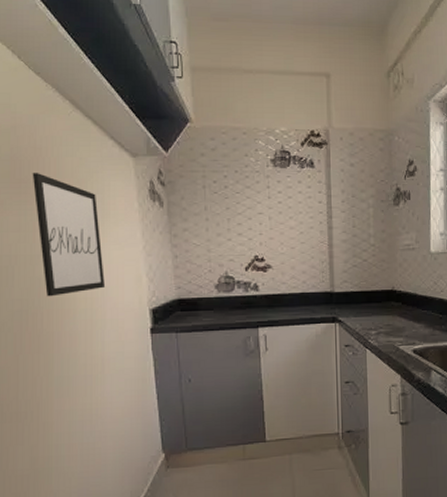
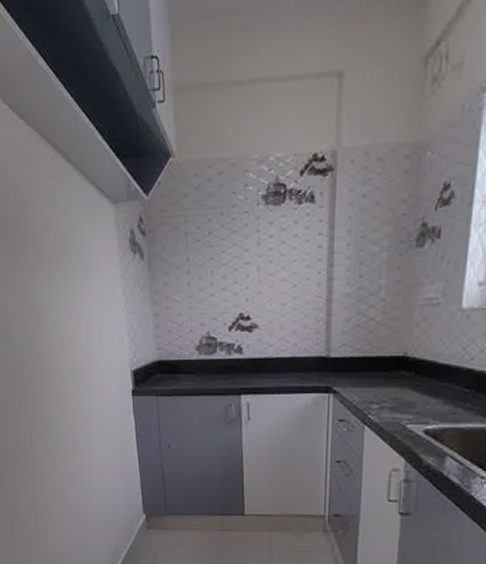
wall art: present [32,173,106,297] -> none [20,227,90,355]

